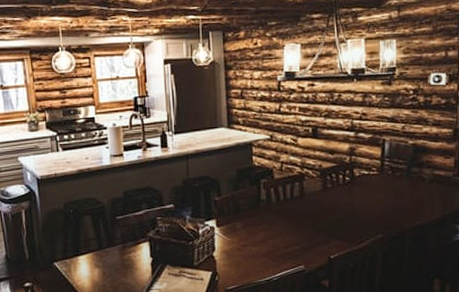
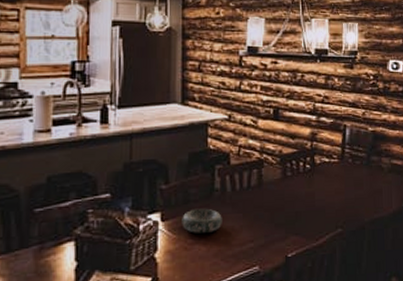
decorative bowl: none [234,216,269,237] -> present [182,208,222,233]

